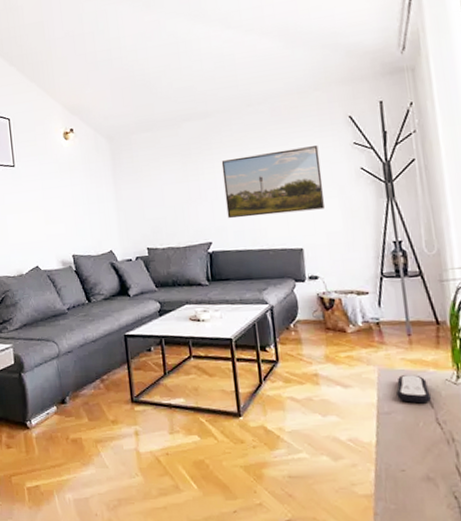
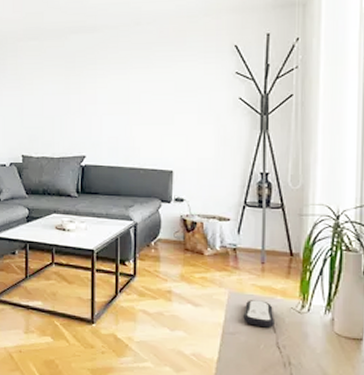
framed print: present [221,145,325,219] -> none [104,71,201,135]

